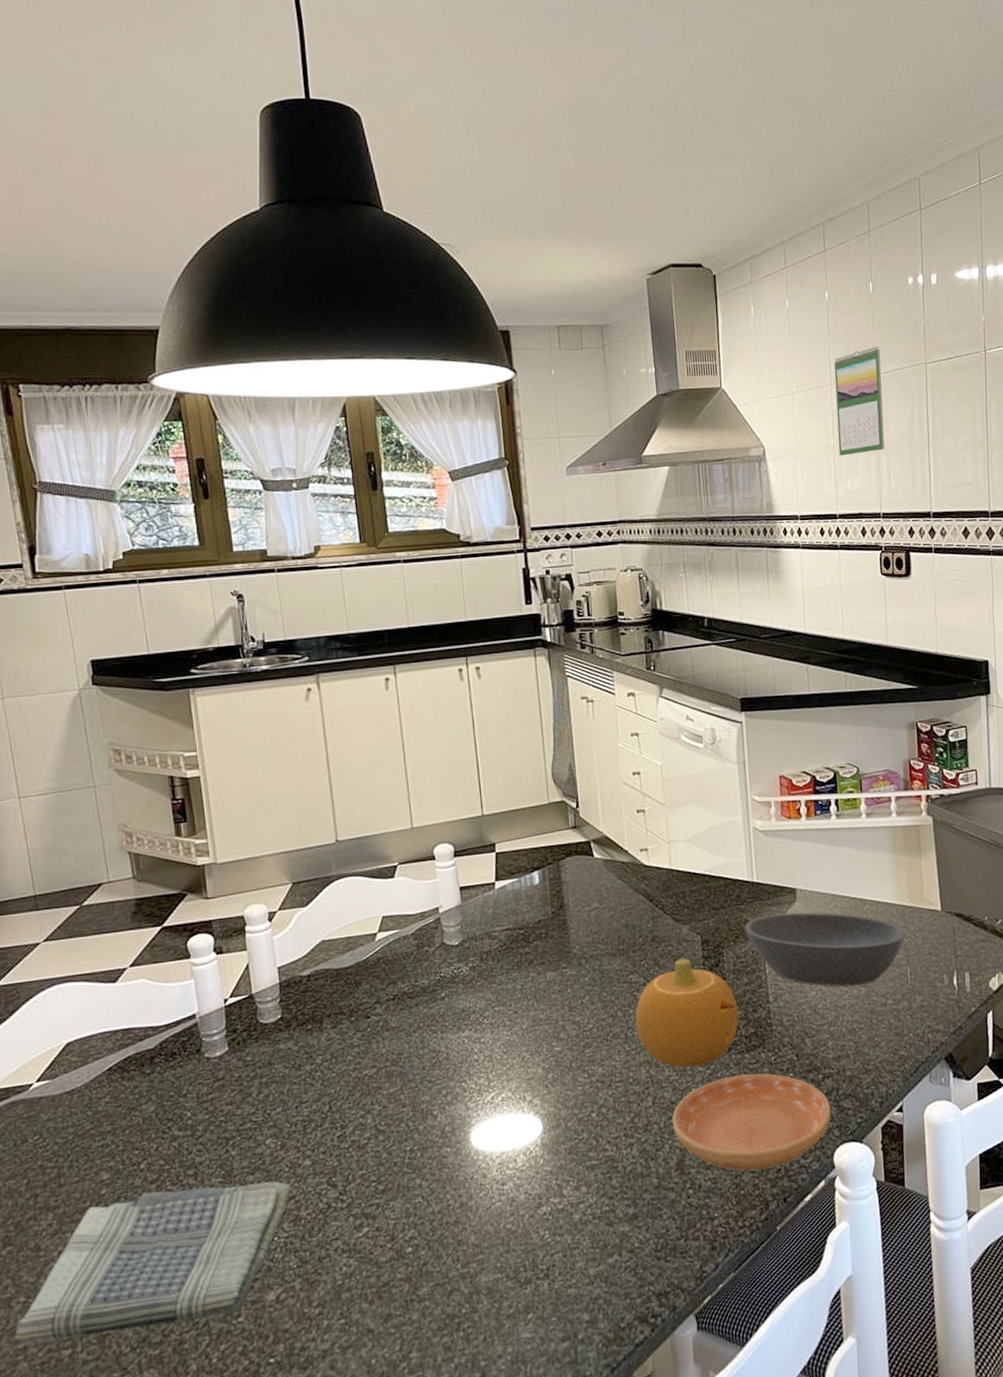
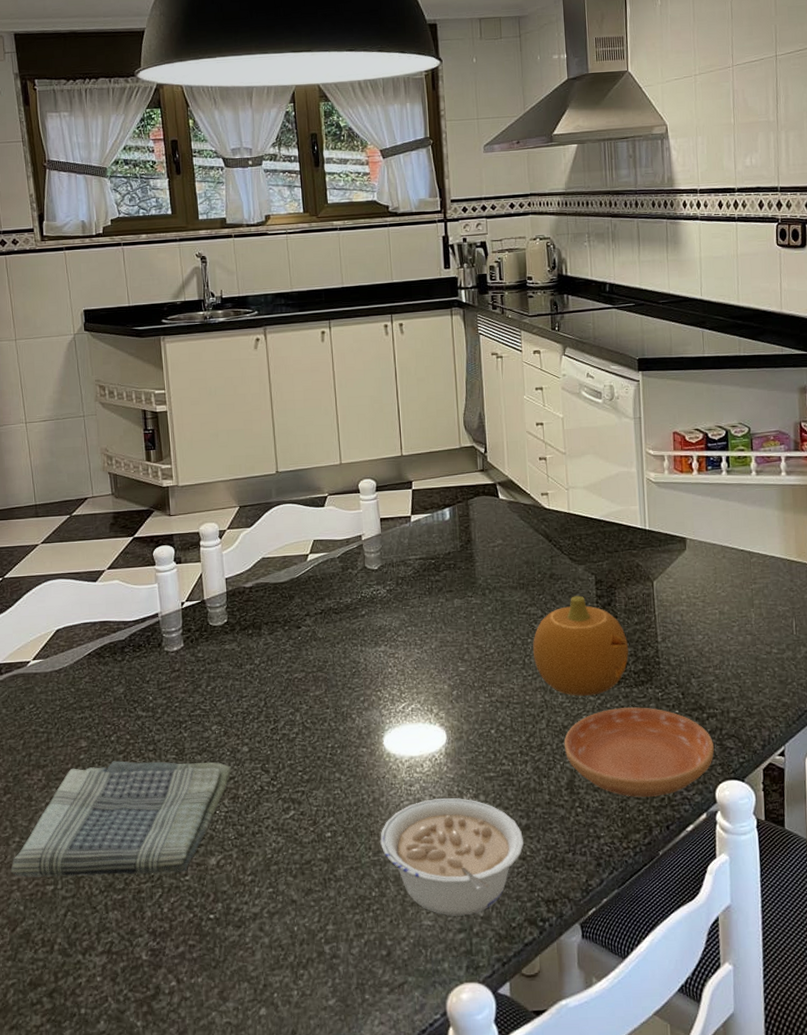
legume: none [469,1192,631,1325] -> present [380,798,524,916]
bowl: present [745,912,906,987] -> none [637,560,793,633]
calendar: present [834,346,885,456] -> none [736,29,784,134]

